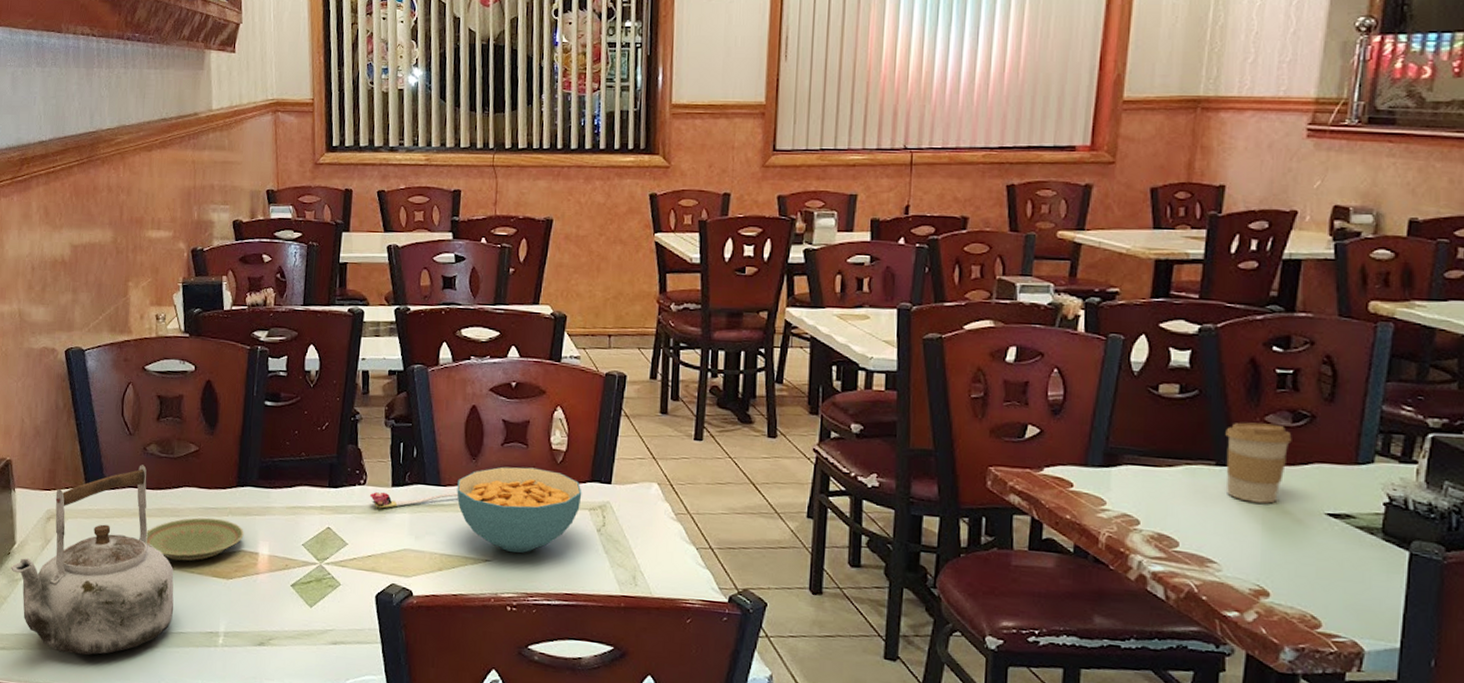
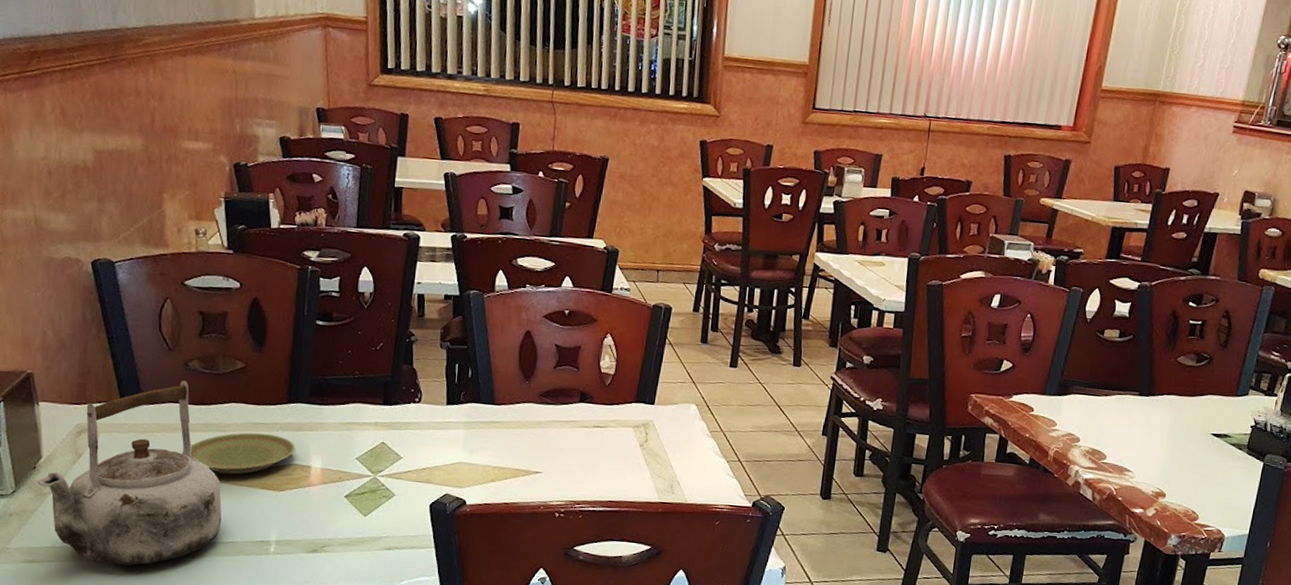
spoon: present [369,492,459,509] -> none [424,409,512,425]
cereal bowl: present [457,466,582,553] -> none [510,387,628,466]
coffee cup: present [1225,422,1292,504] -> none [1144,362,1195,426]

